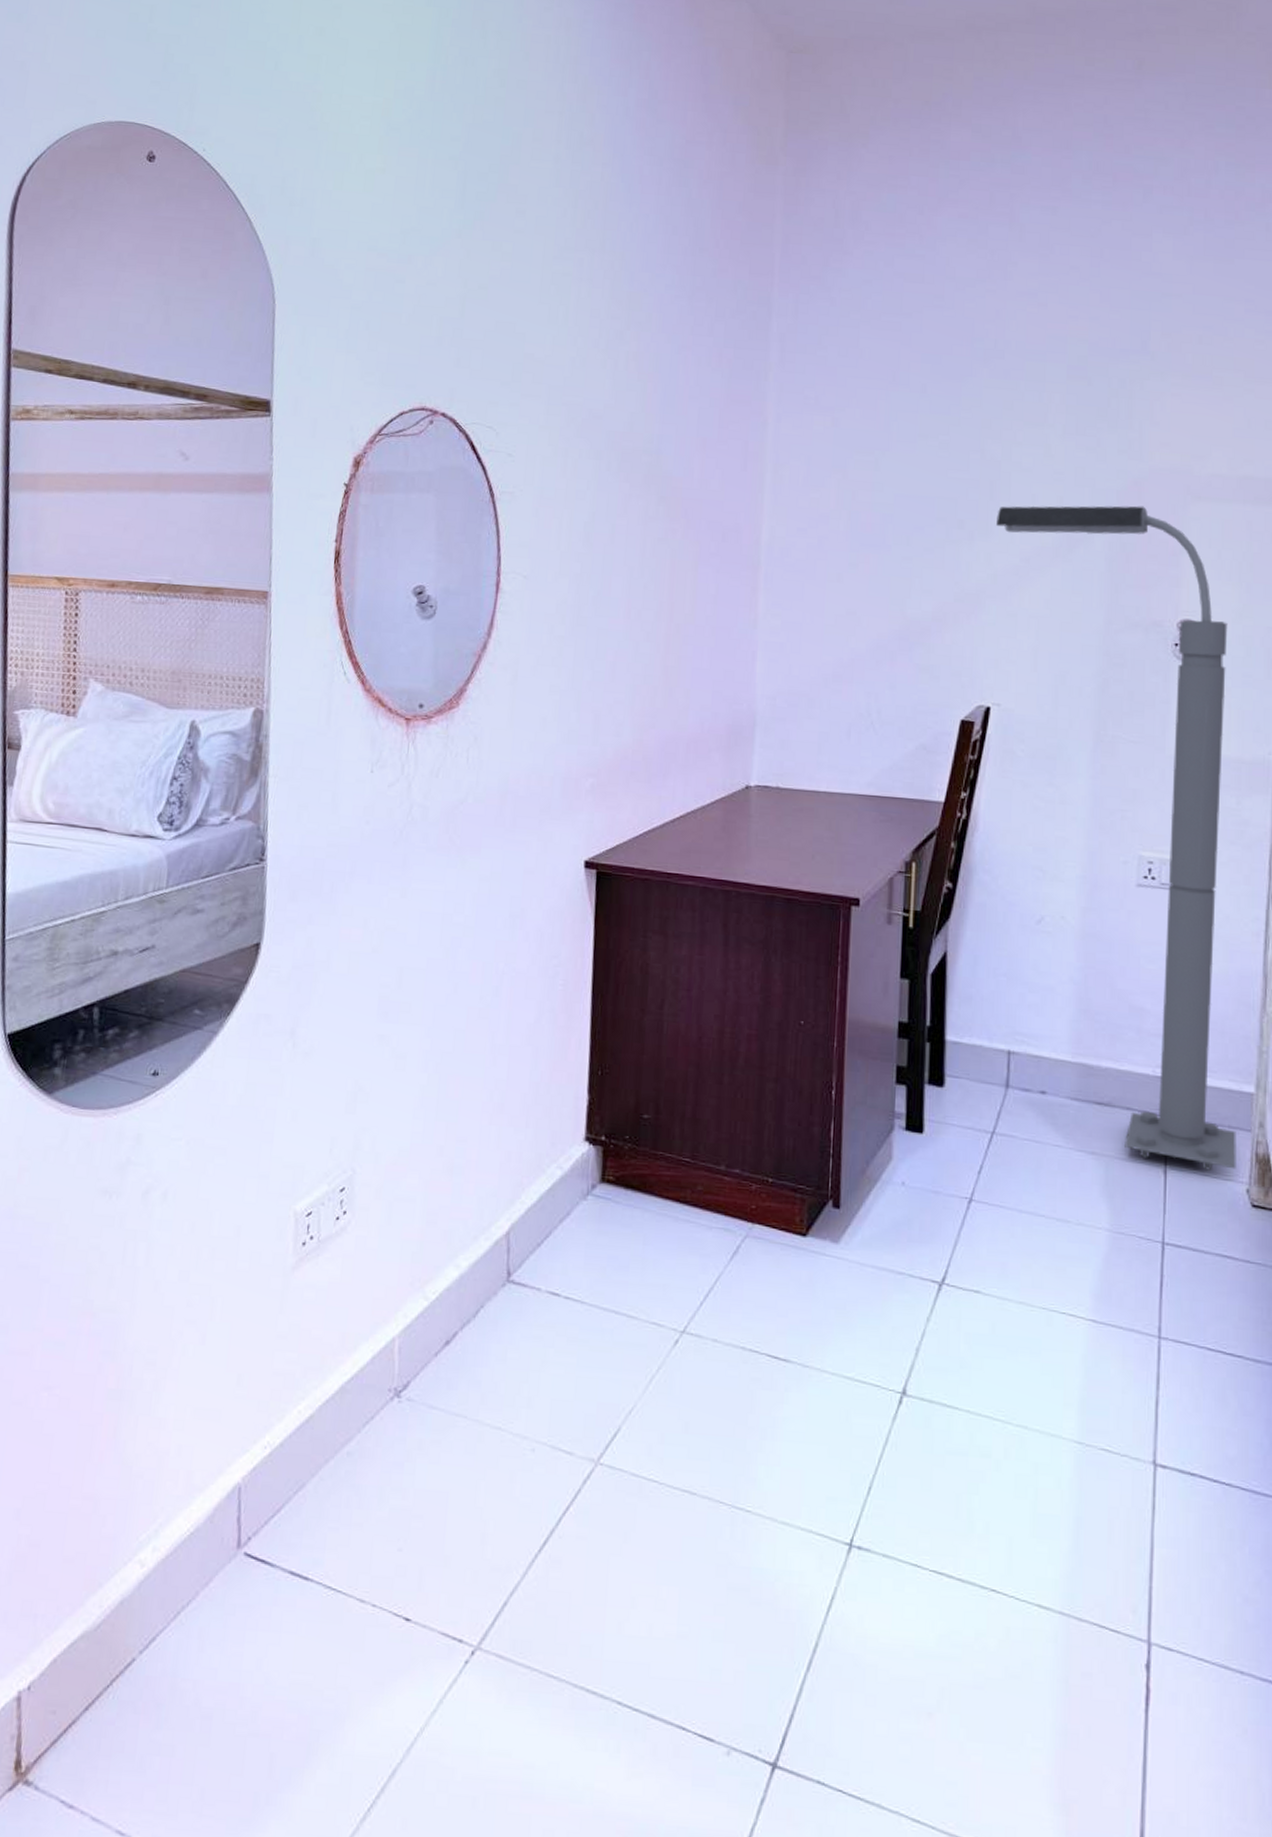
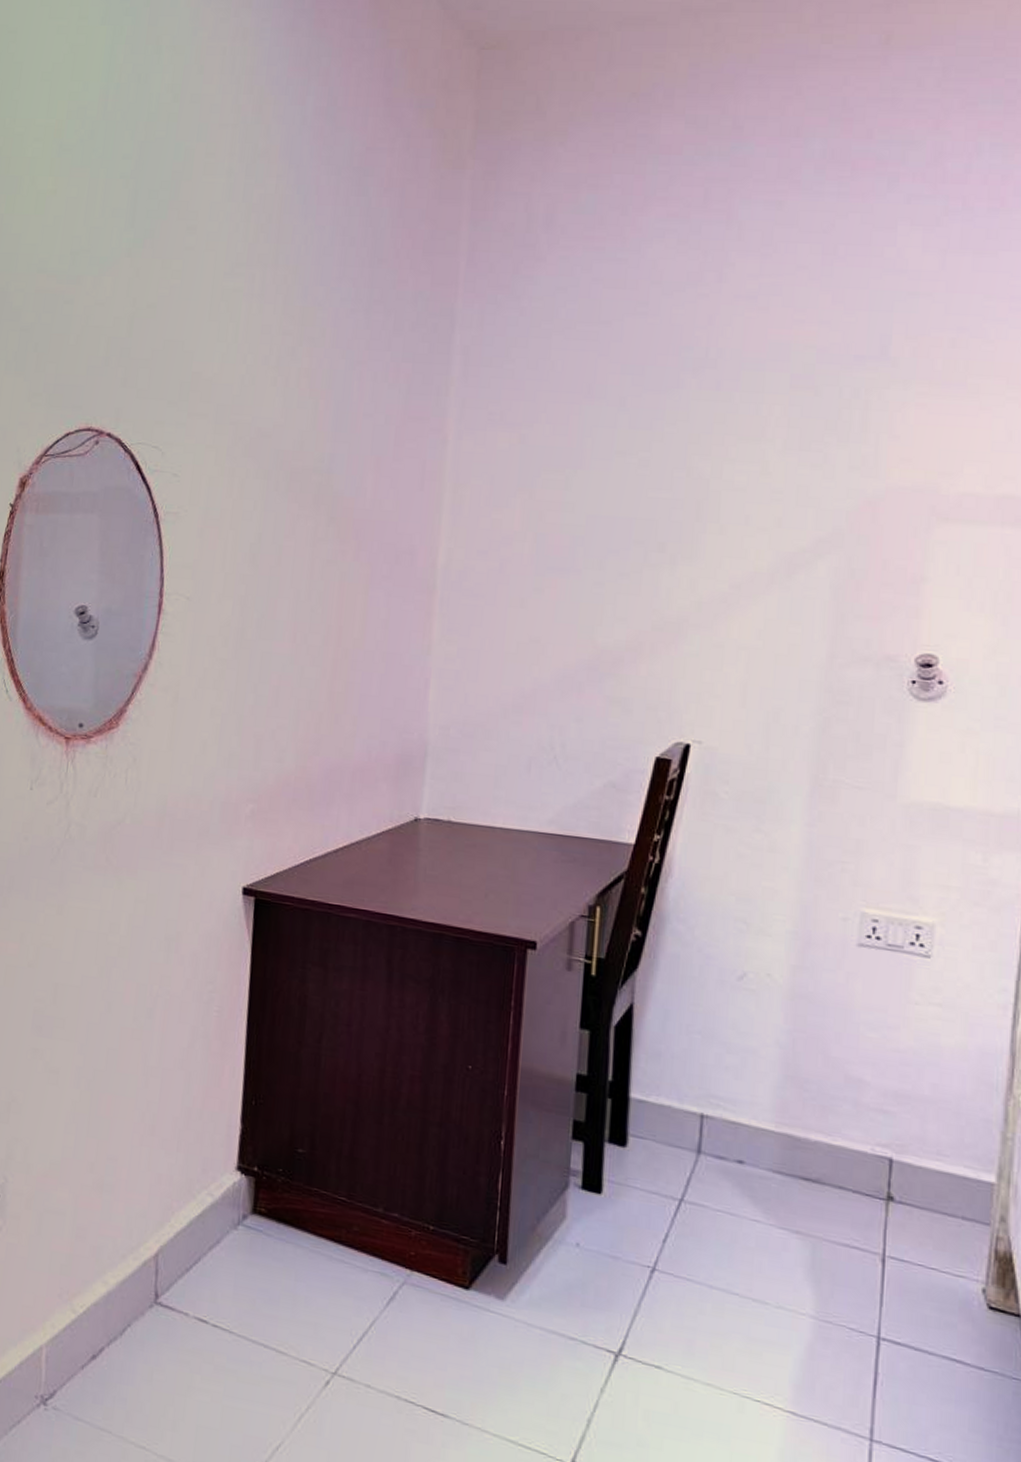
floor lamp: present [996,505,1236,1171] -> none [702,527,978,1266]

